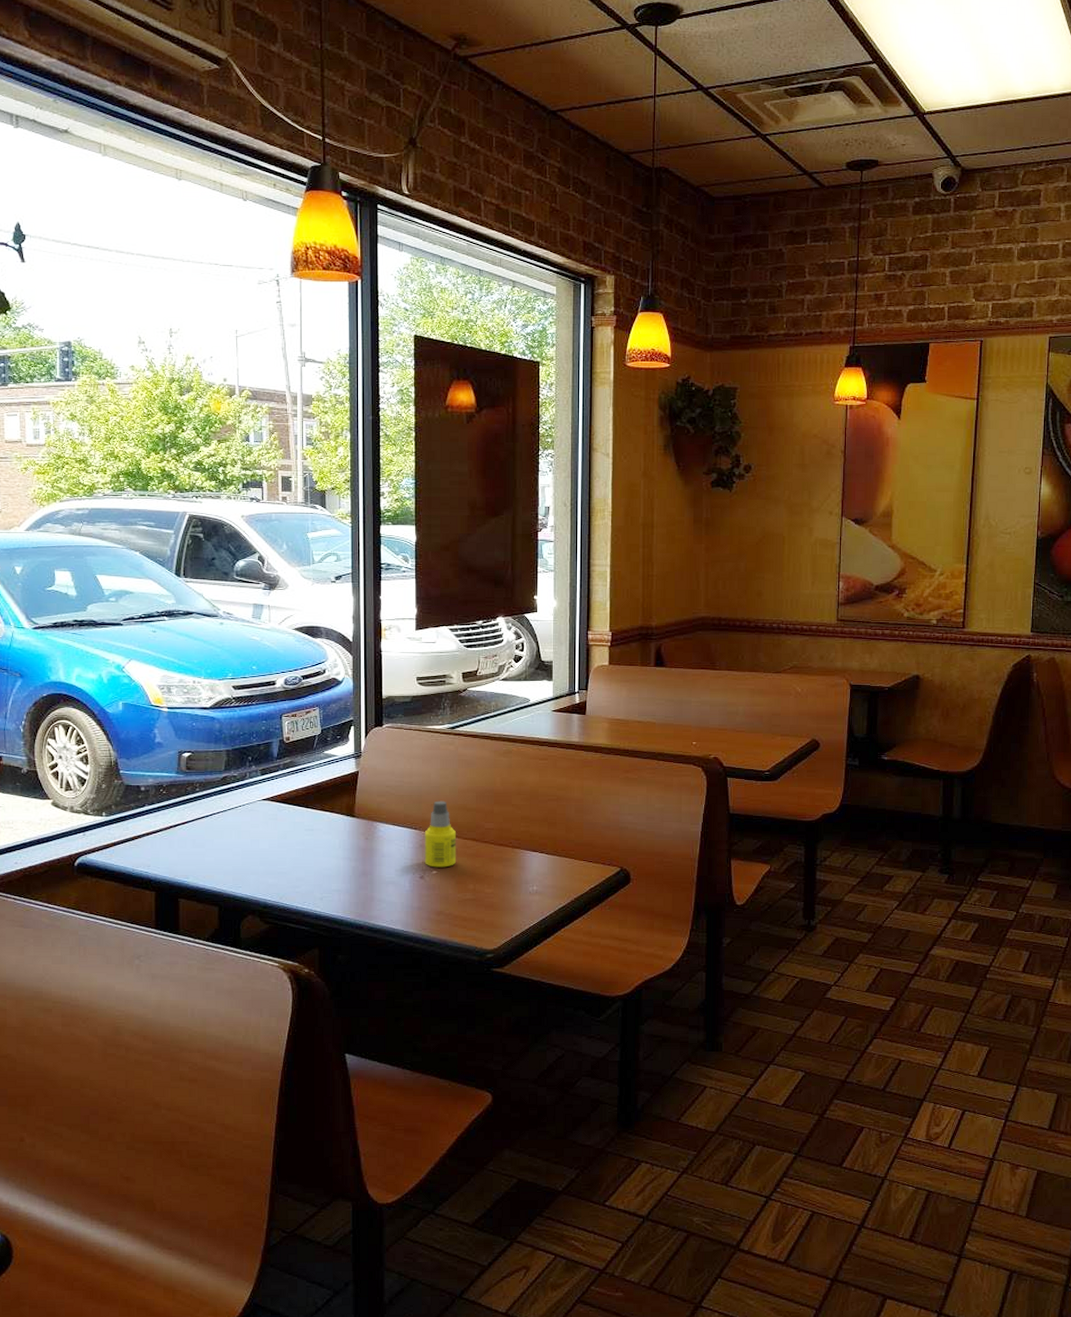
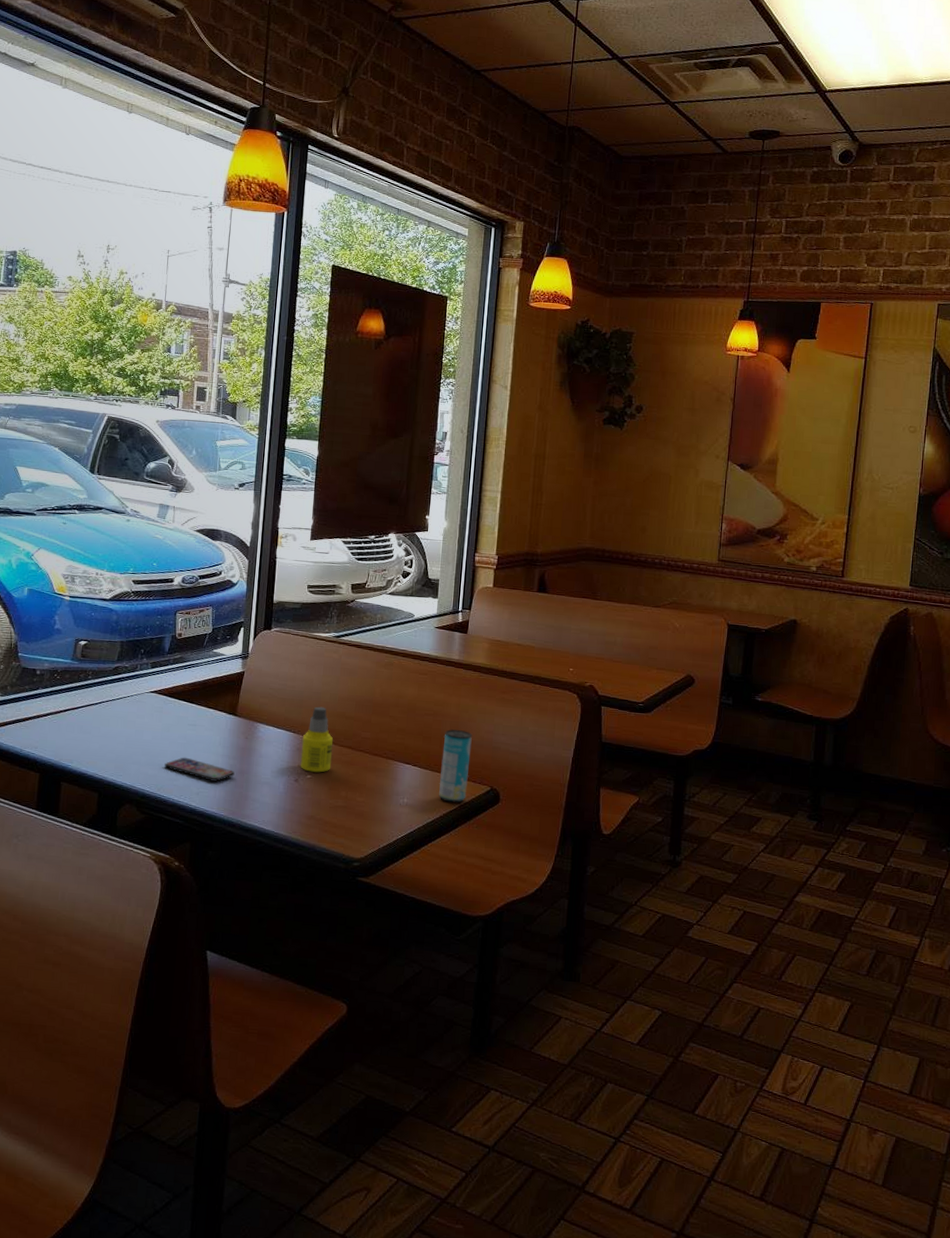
smartphone: none [284,863,358,885] -> present [164,757,235,782]
beverage can: none [568,812,598,887] -> present [439,728,472,803]

